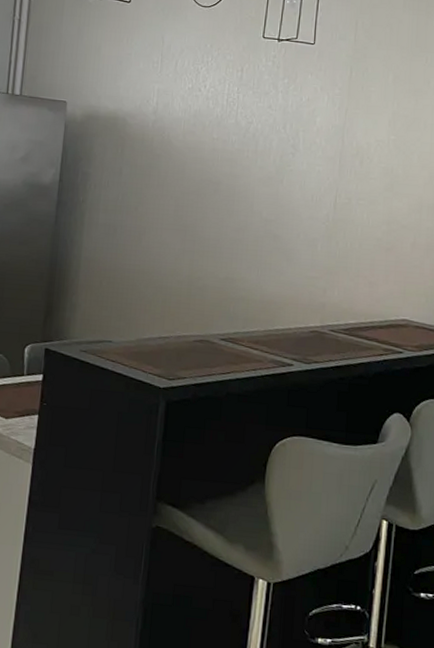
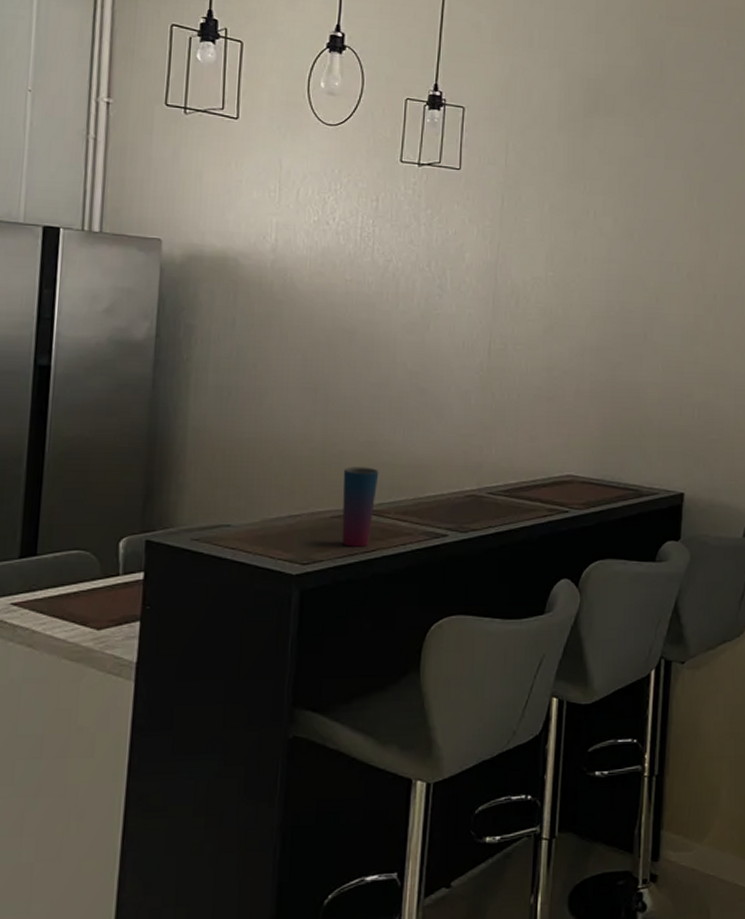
cup: none [202,298,236,369] -> present [341,466,379,547]

